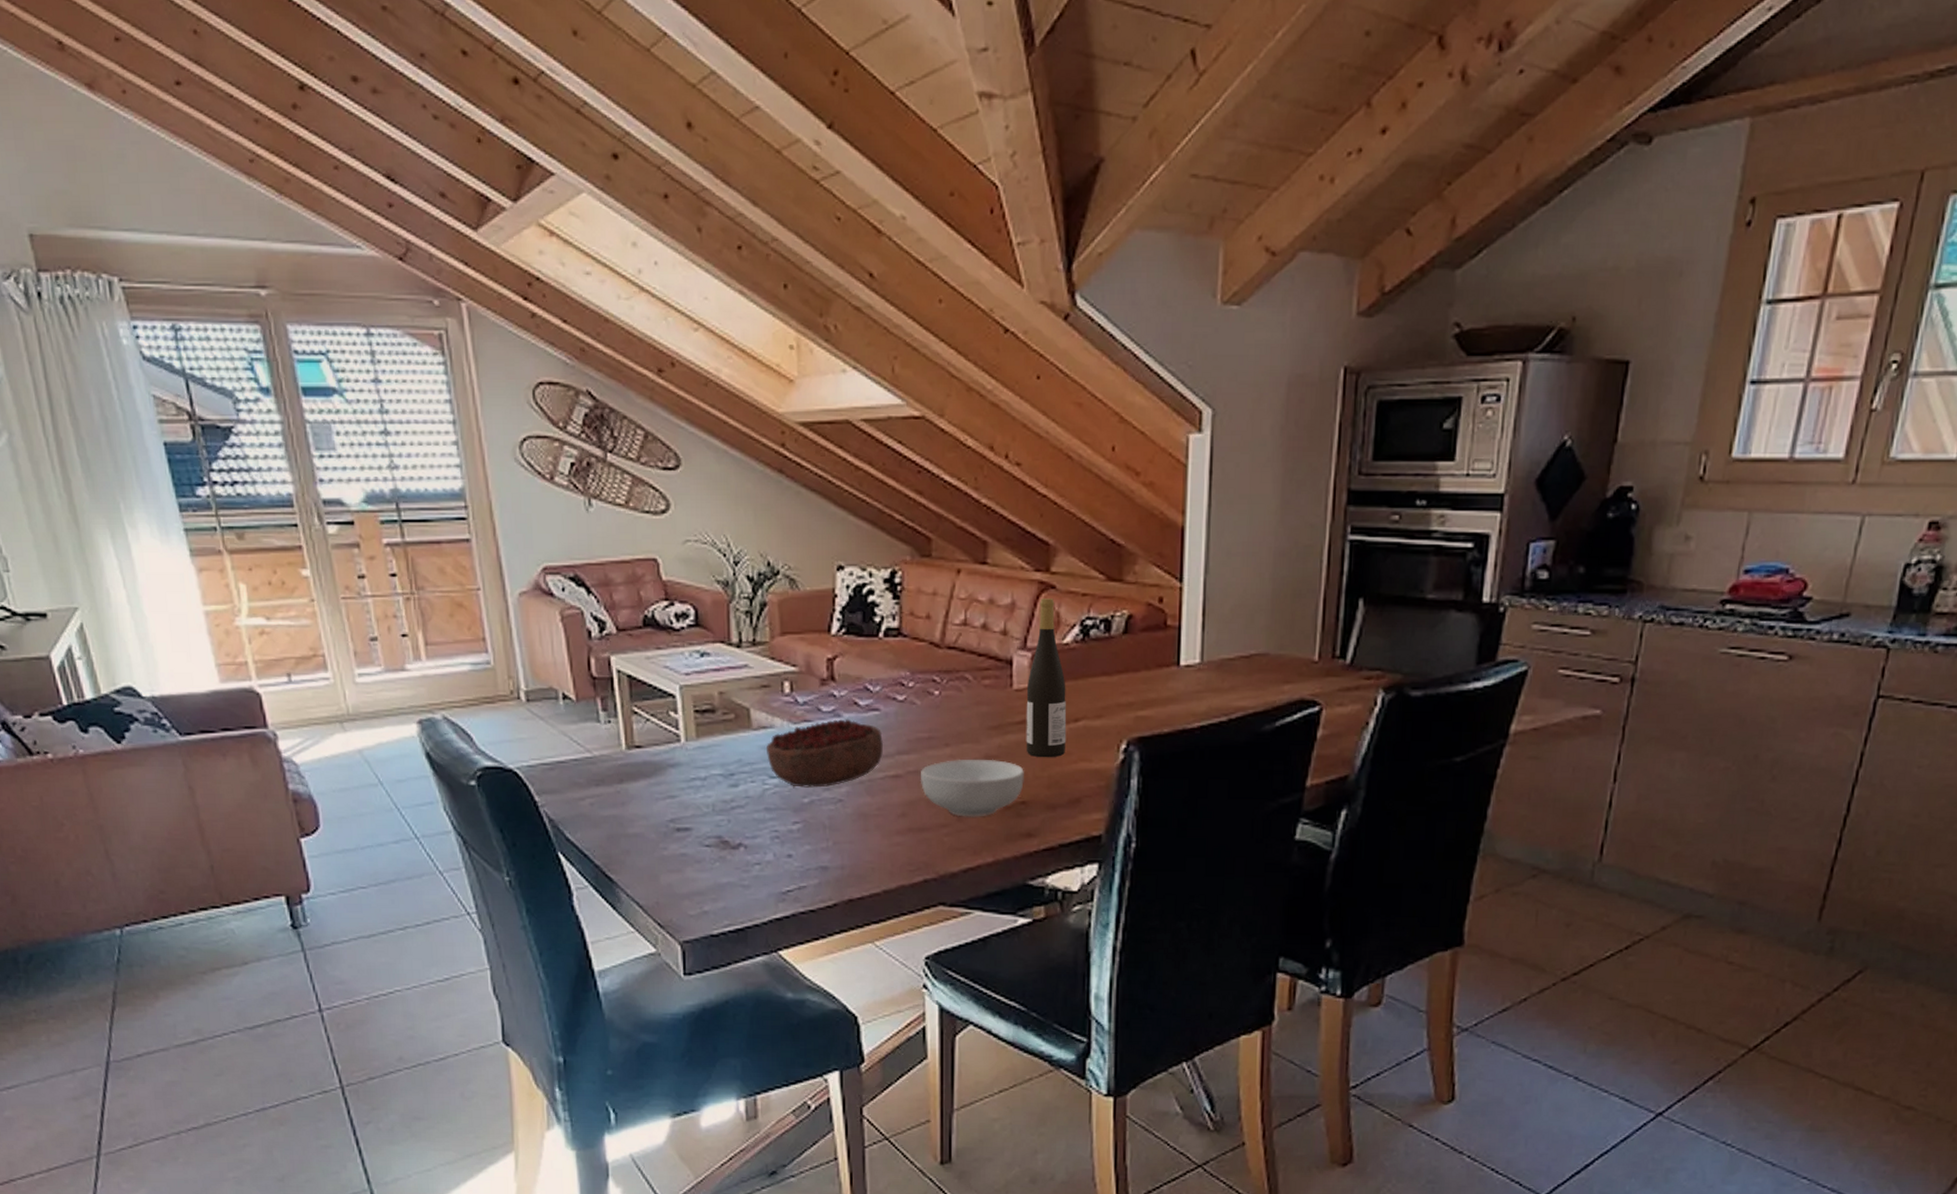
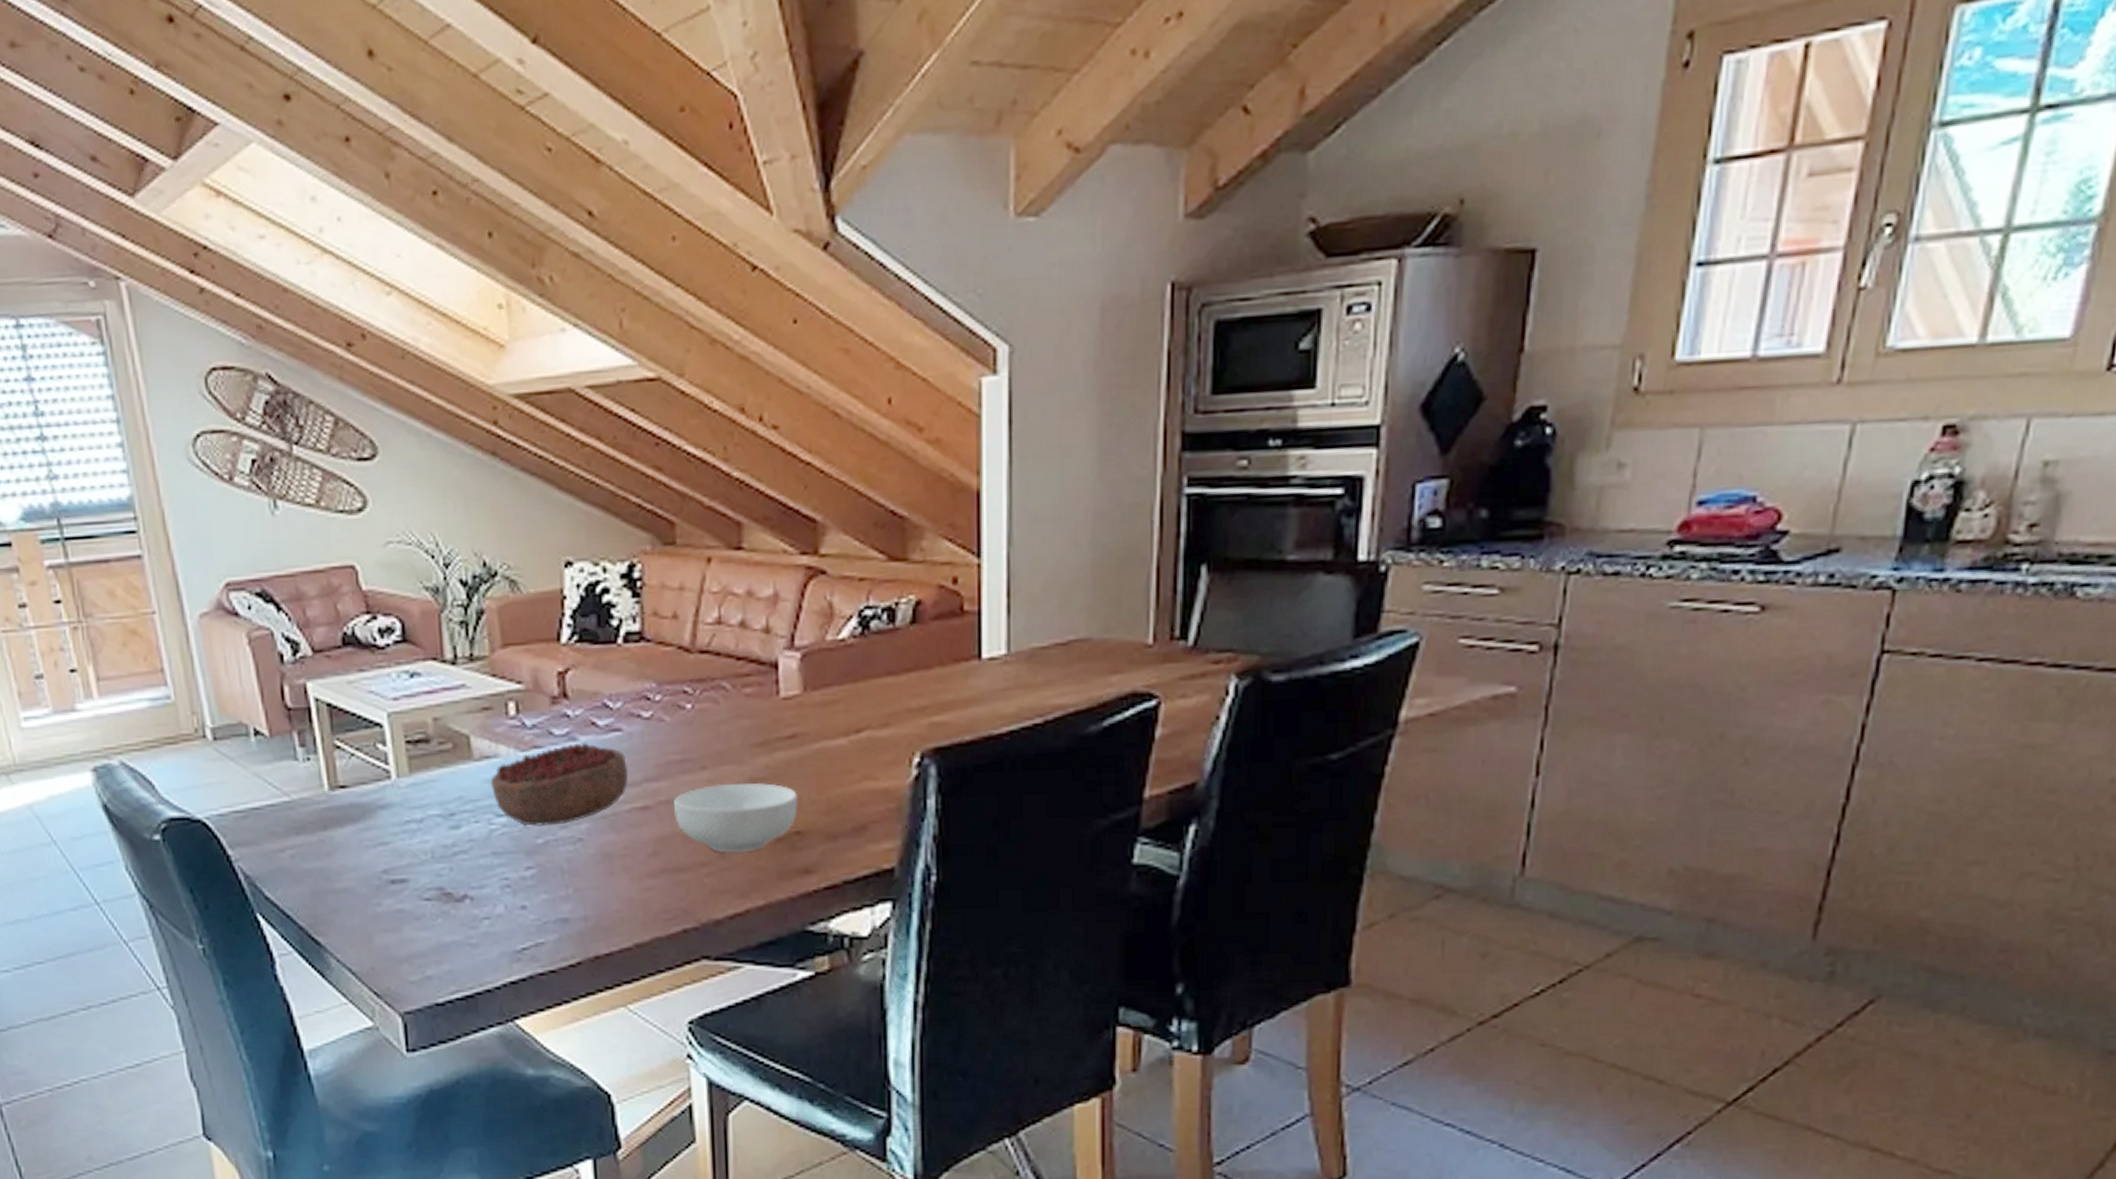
wine bottle: present [1026,599,1067,758] -> none [796,586,847,778]

